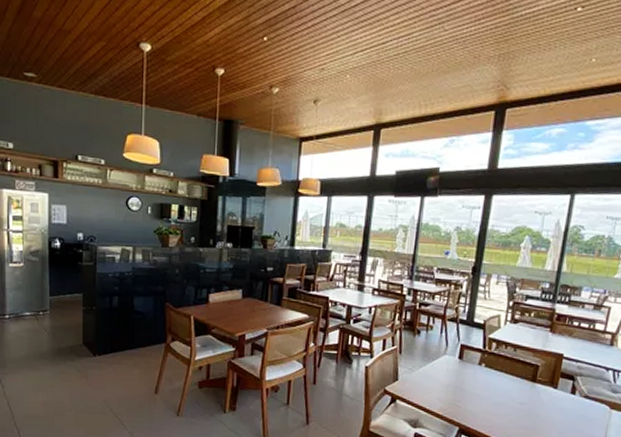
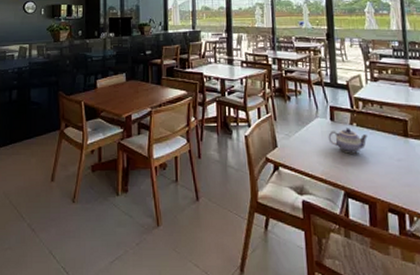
teapot: none [453,368,494,394] -> present [328,128,367,154]

